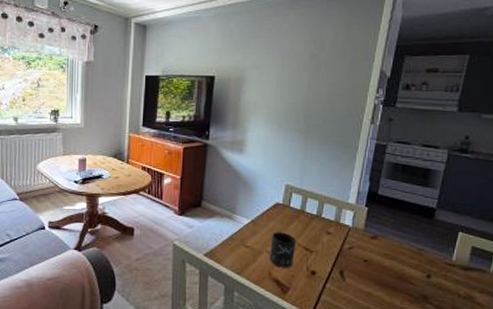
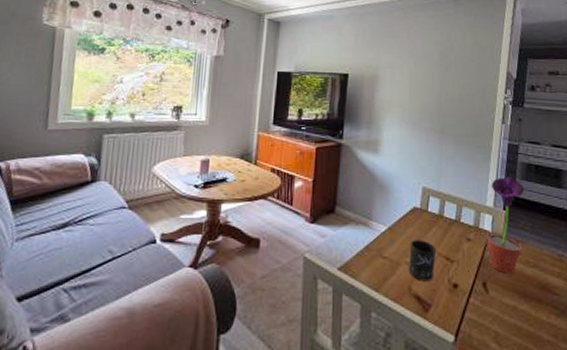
potted flower: none [346,175,389,265] -> present [487,176,525,274]

